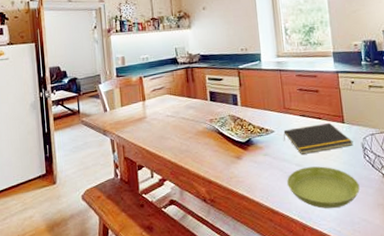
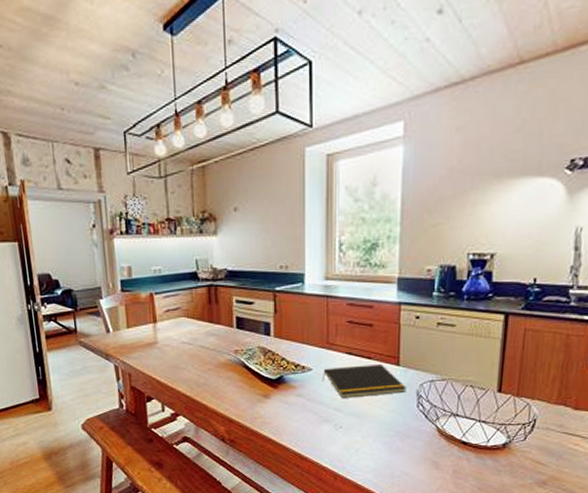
saucer: present [287,166,360,209] -> none [321,413,406,458]

